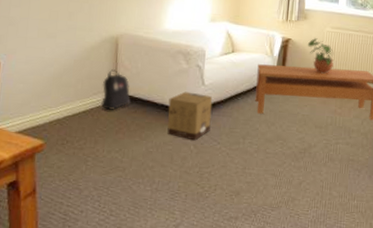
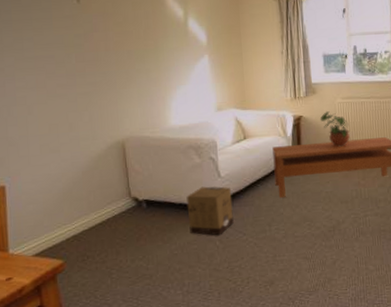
backpack: present [101,69,130,110] -> none [116,175,146,218]

